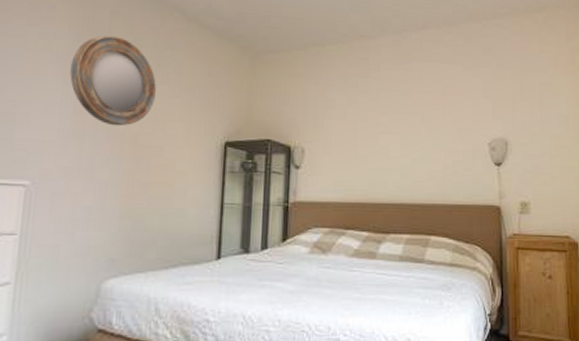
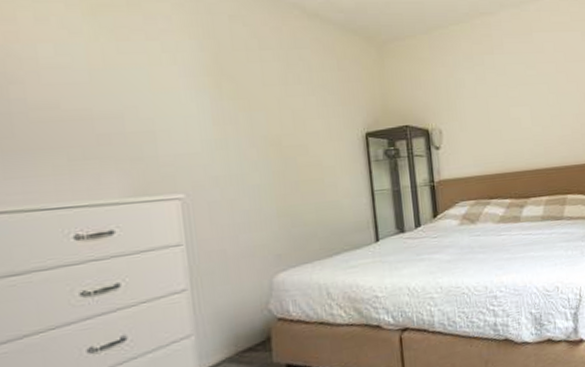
home mirror: present [70,35,156,126] -> none [199,41,291,131]

